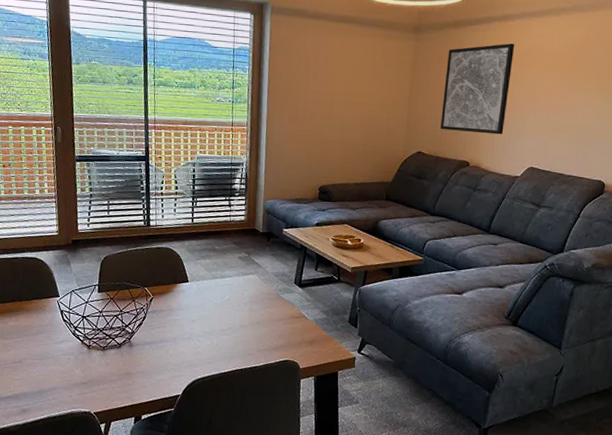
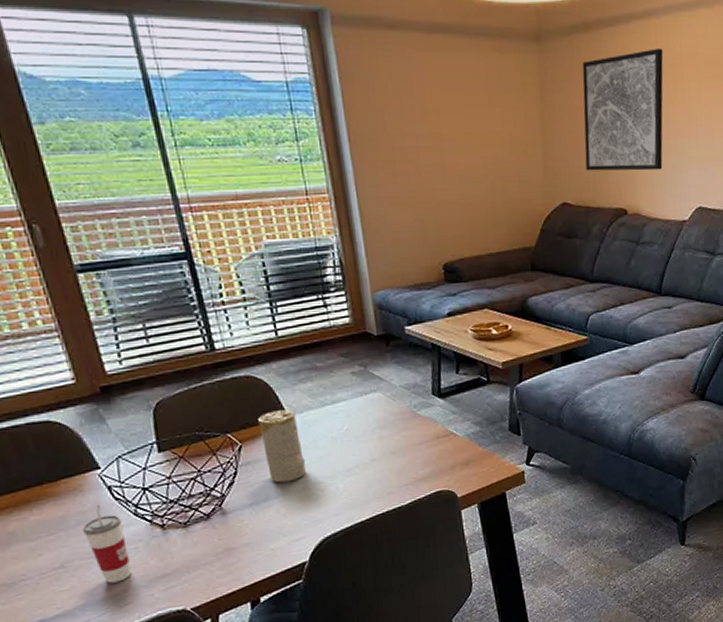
cup: none [38,322,64,381] -> present [82,504,132,584]
candle: none [167,276,194,331] -> present [258,409,306,483]

